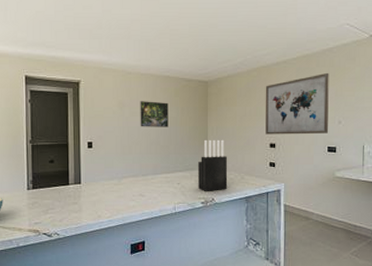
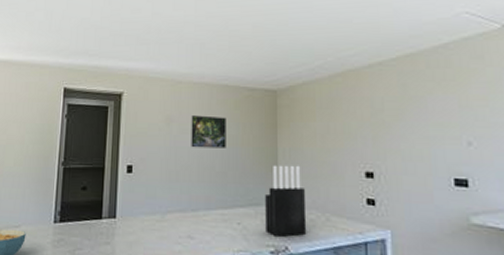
wall art: present [265,72,329,135] -> none [354,75,452,161]

